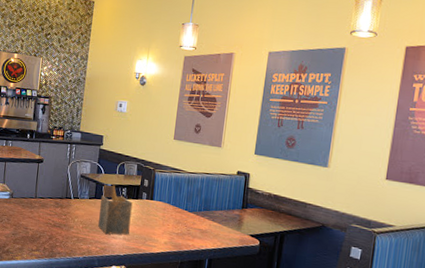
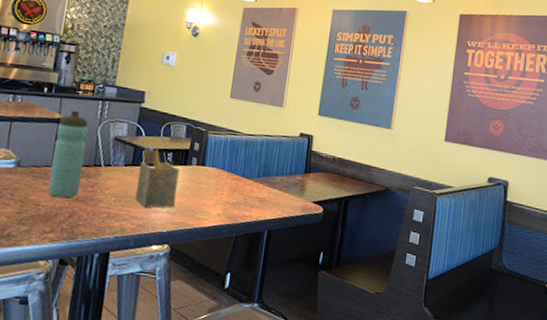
water bottle: none [33,152,61,224] -> present [48,110,88,199]

